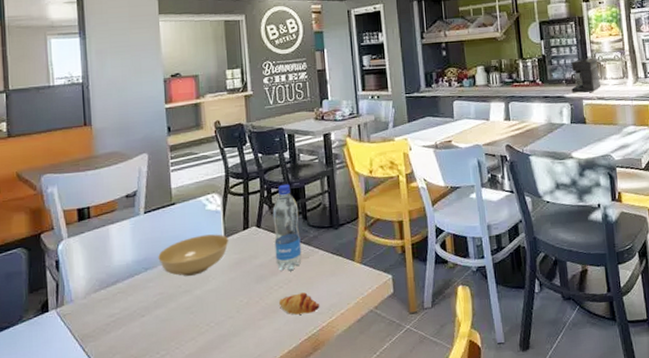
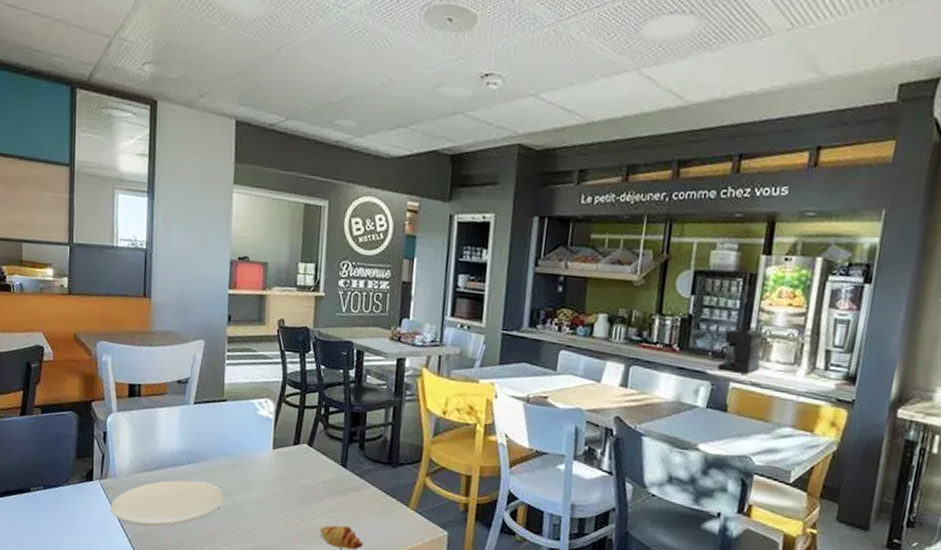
plate: none [69,285,184,345] -> present [110,480,224,527]
bowl: present [158,234,229,276] -> none [203,439,277,481]
bottle: present [272,184,302,271] -> none [323,405,357,501]

